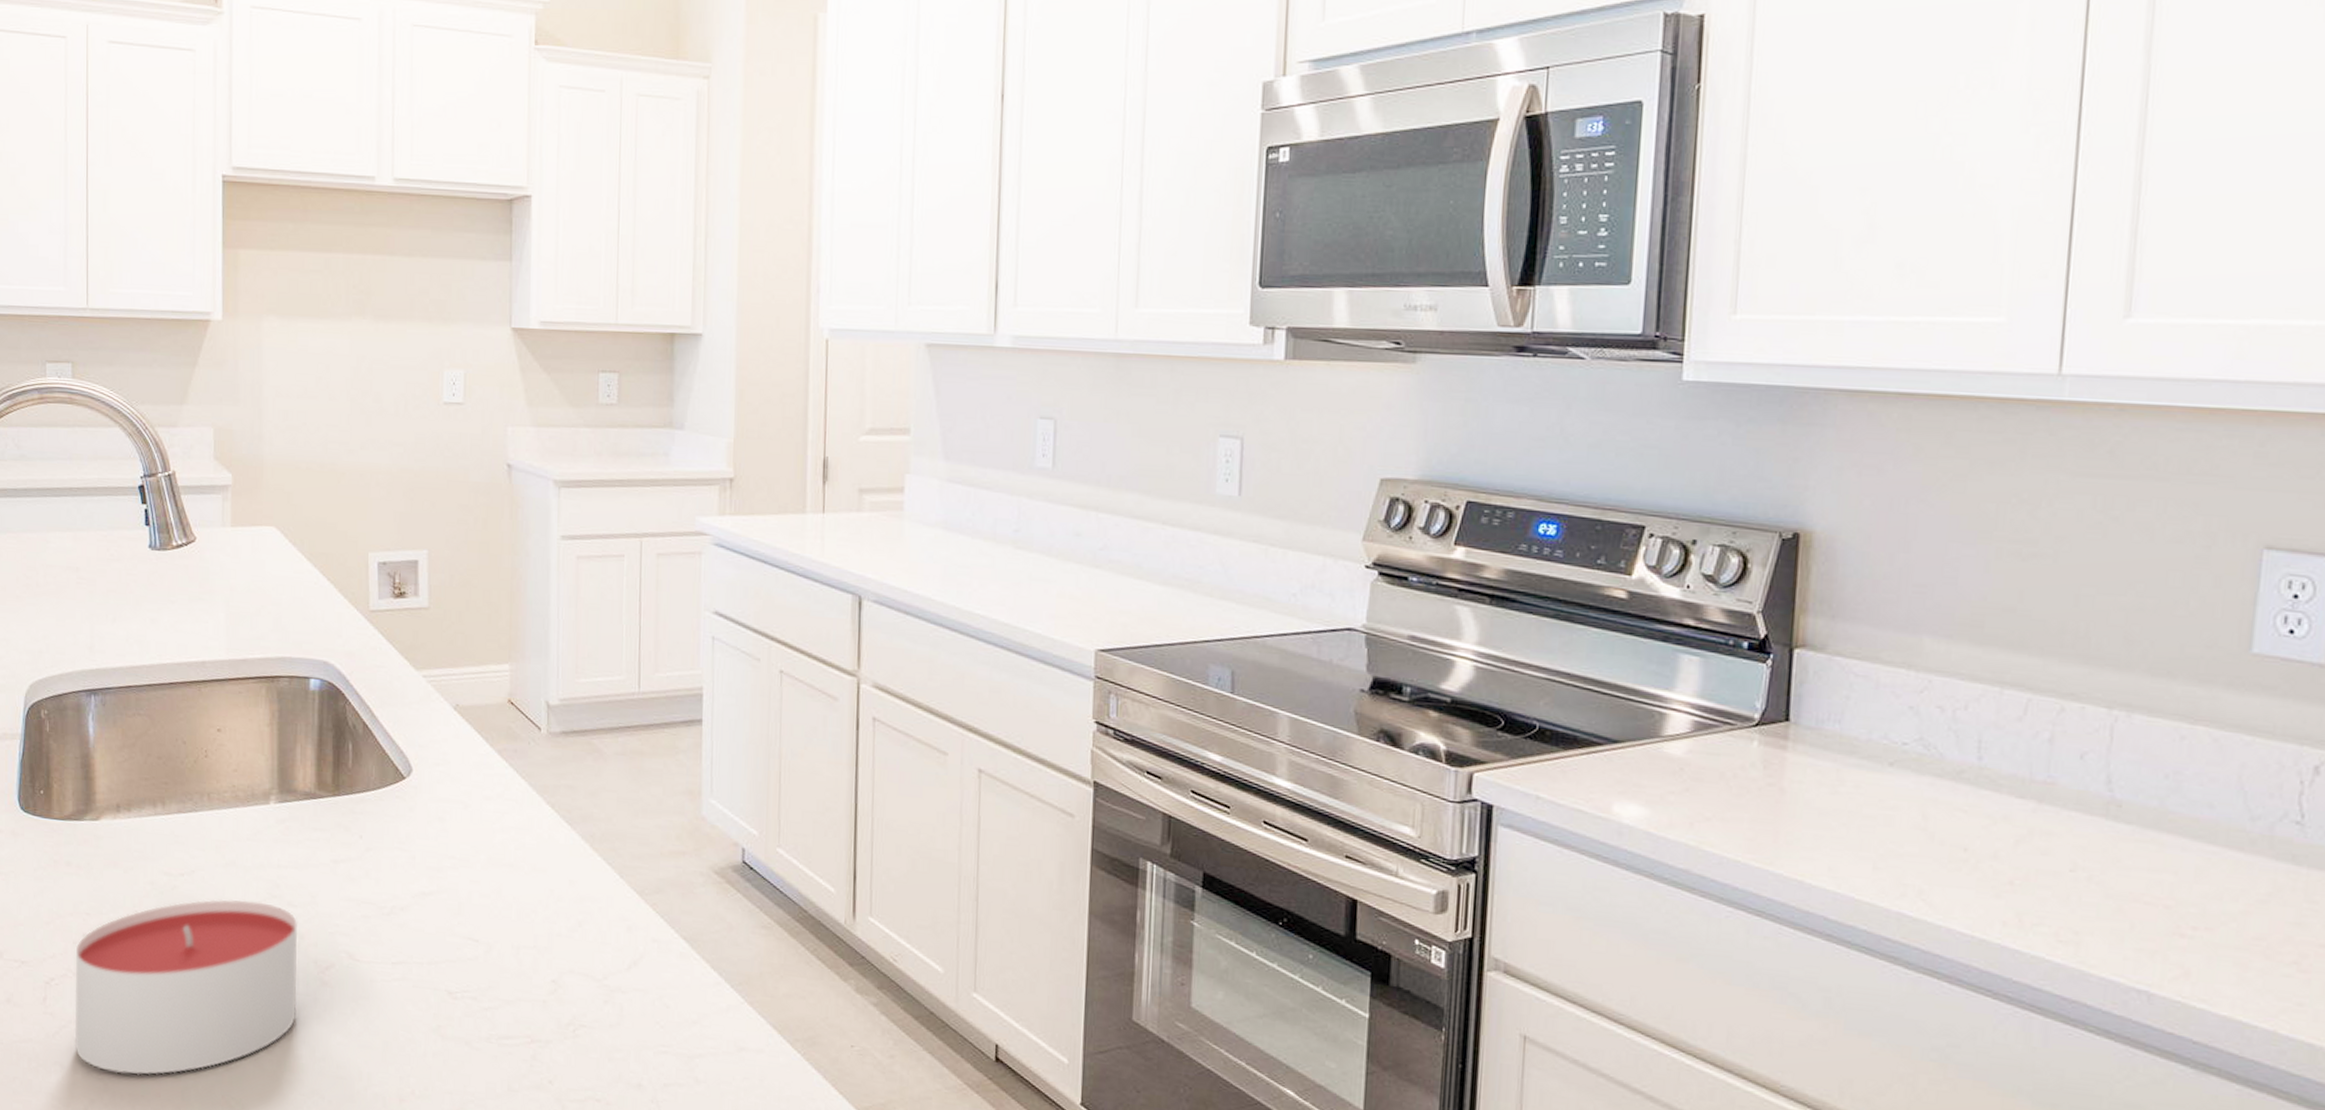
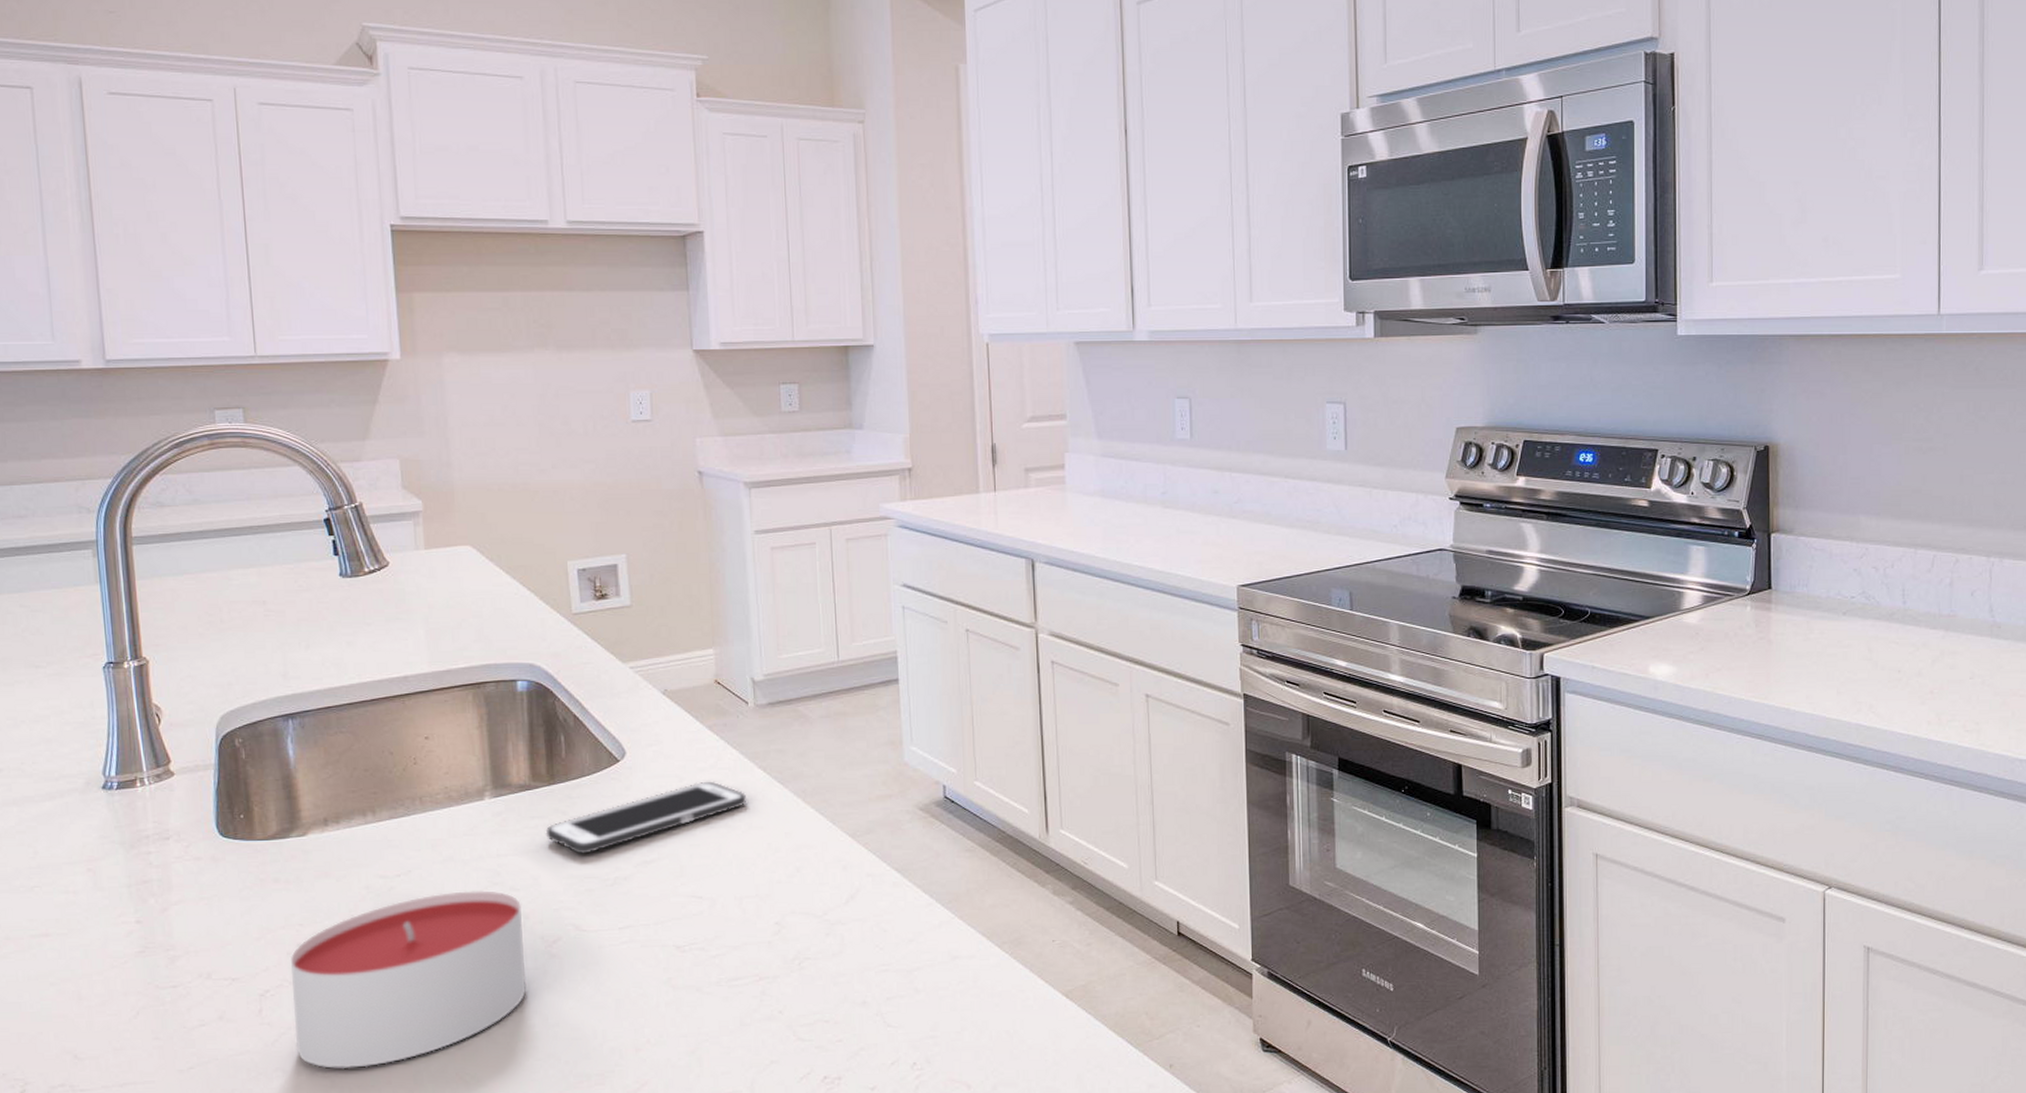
cell phone: none [326,811,531,877] -> present [545,781,746,854]

